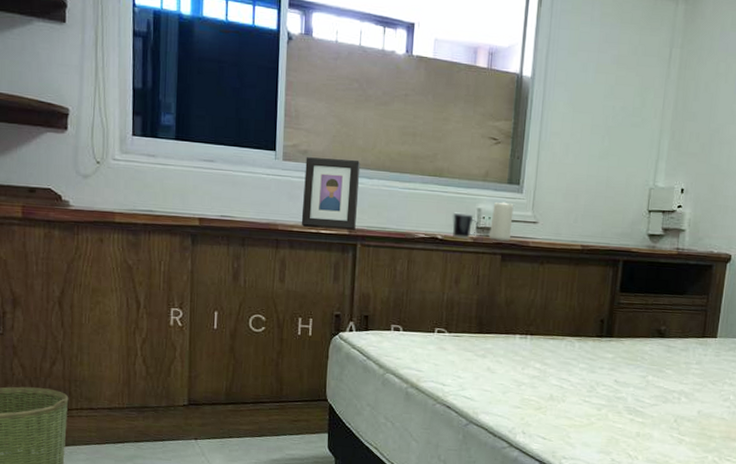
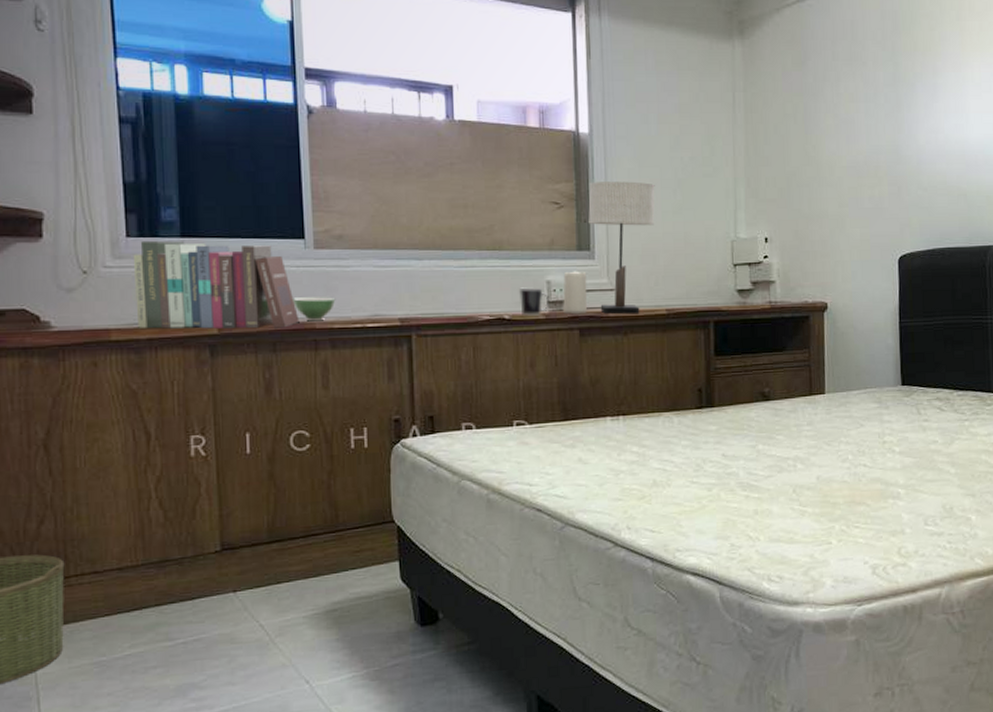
books: none [136,140,266,227] -> present [133,240,300,330]
bowl: none [261,201,297,224] -> present [293,297,336,322]
picture frame: present [301,157,361,230] -> none [341,241,408,322]
table lamp: none [521,122,586,247] -> present [588,181,655,315]

